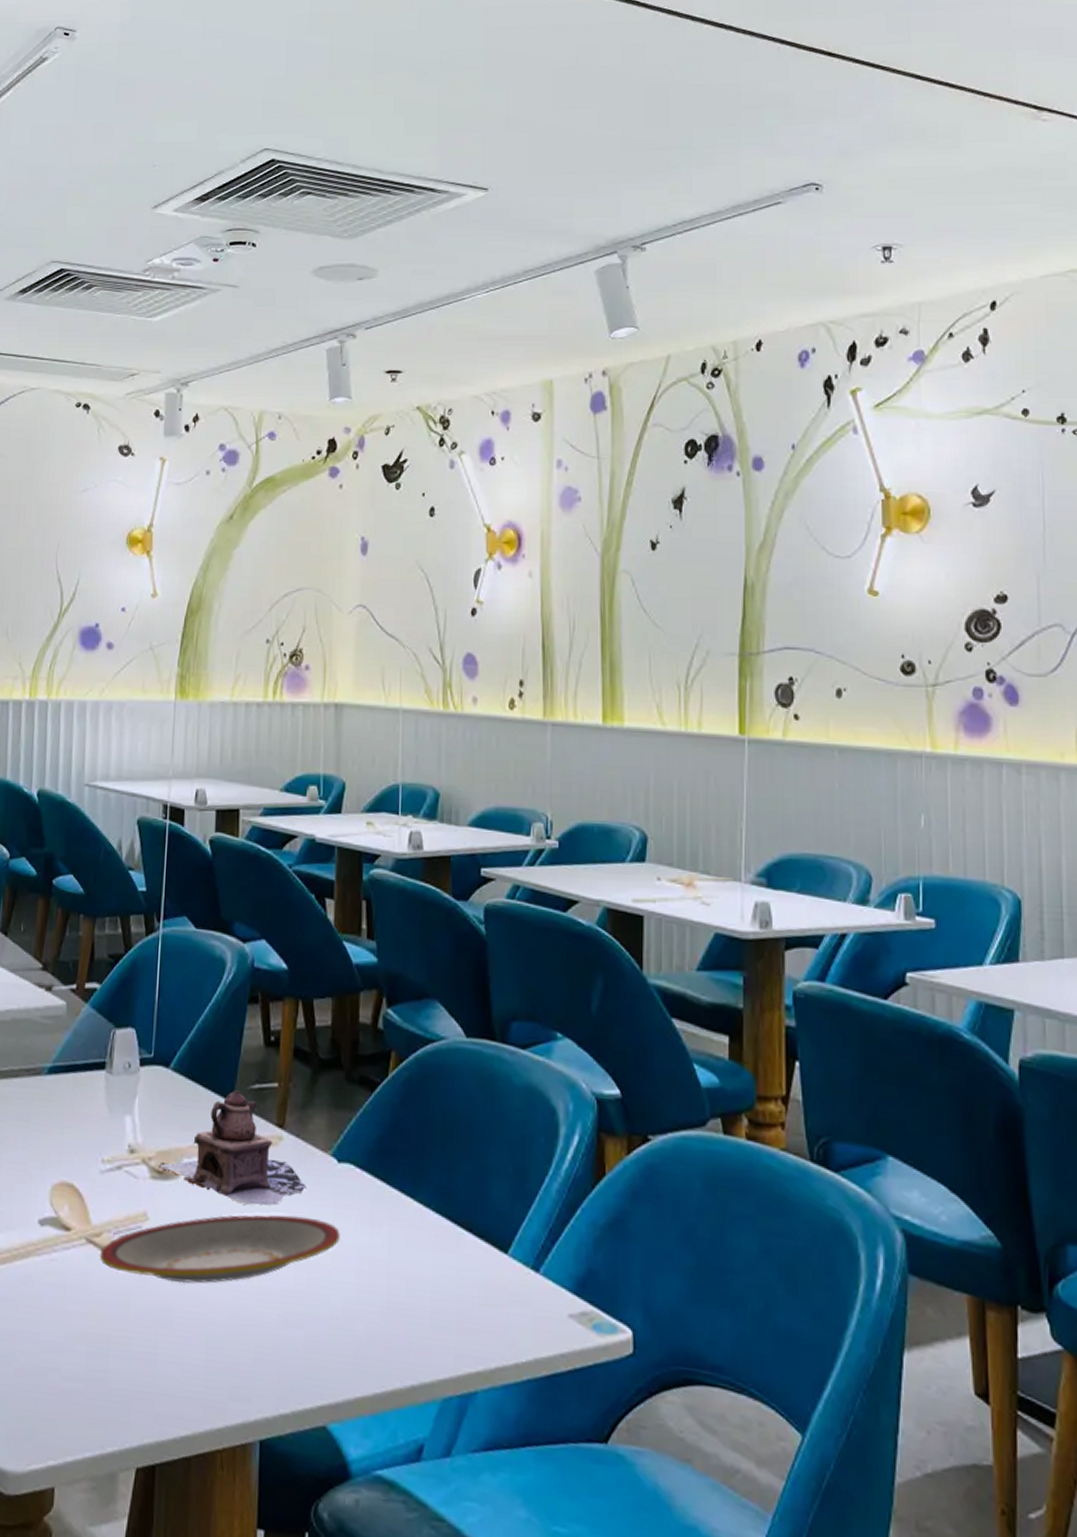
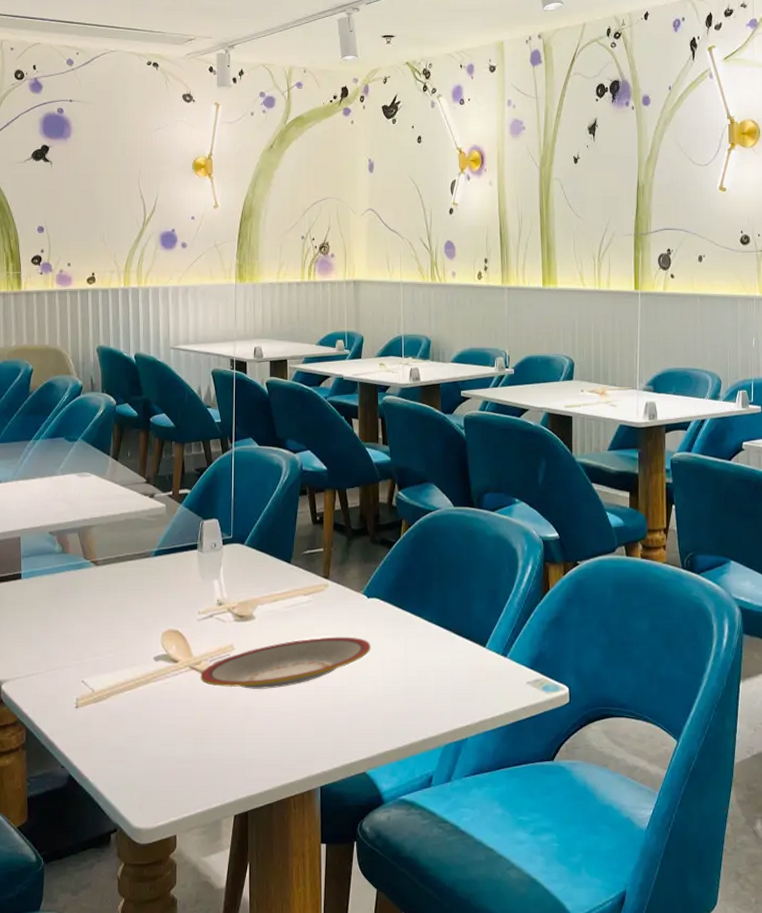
teapot: present [158,1090,307,1206] -> none [239,556,346,633]

